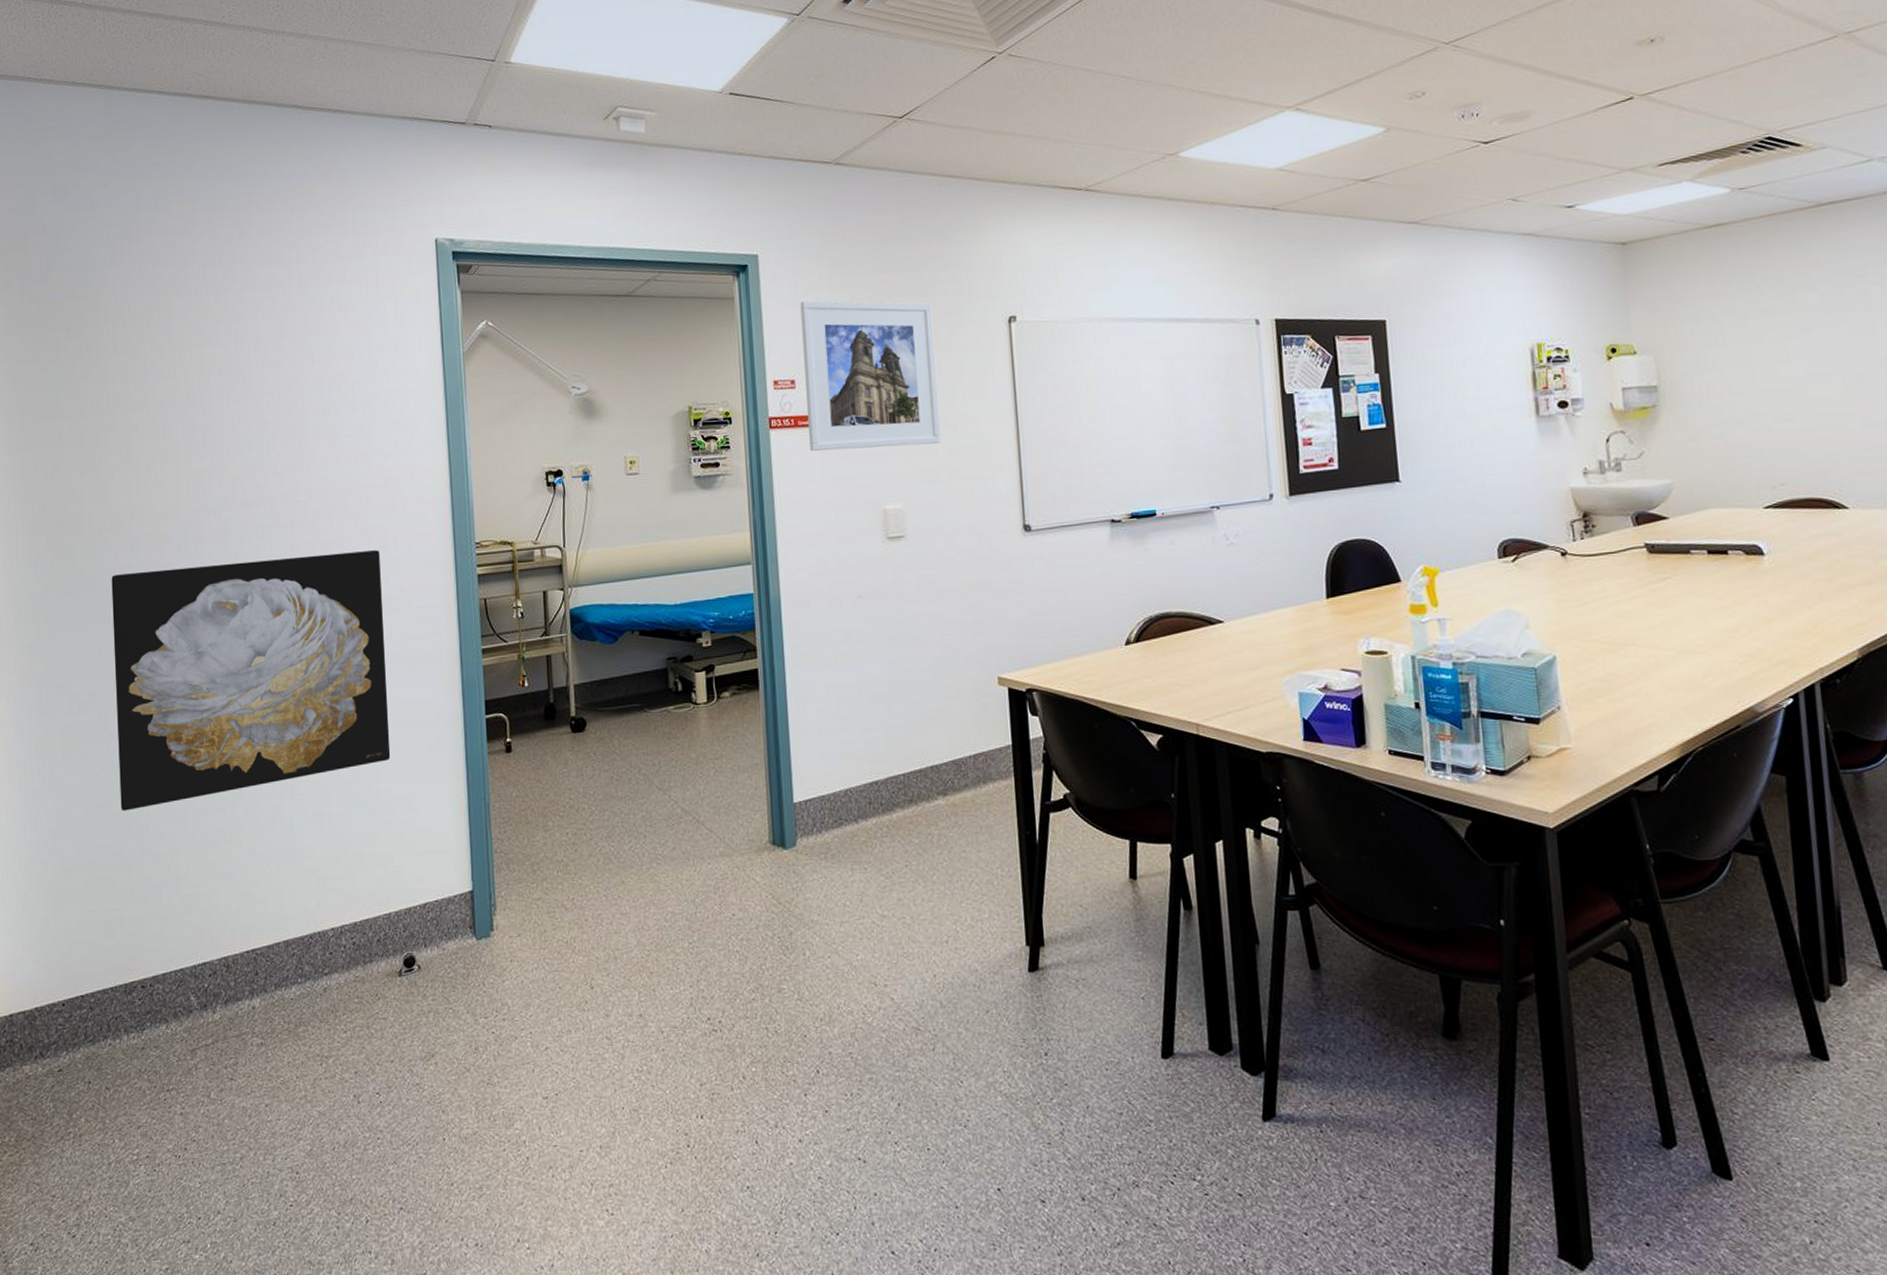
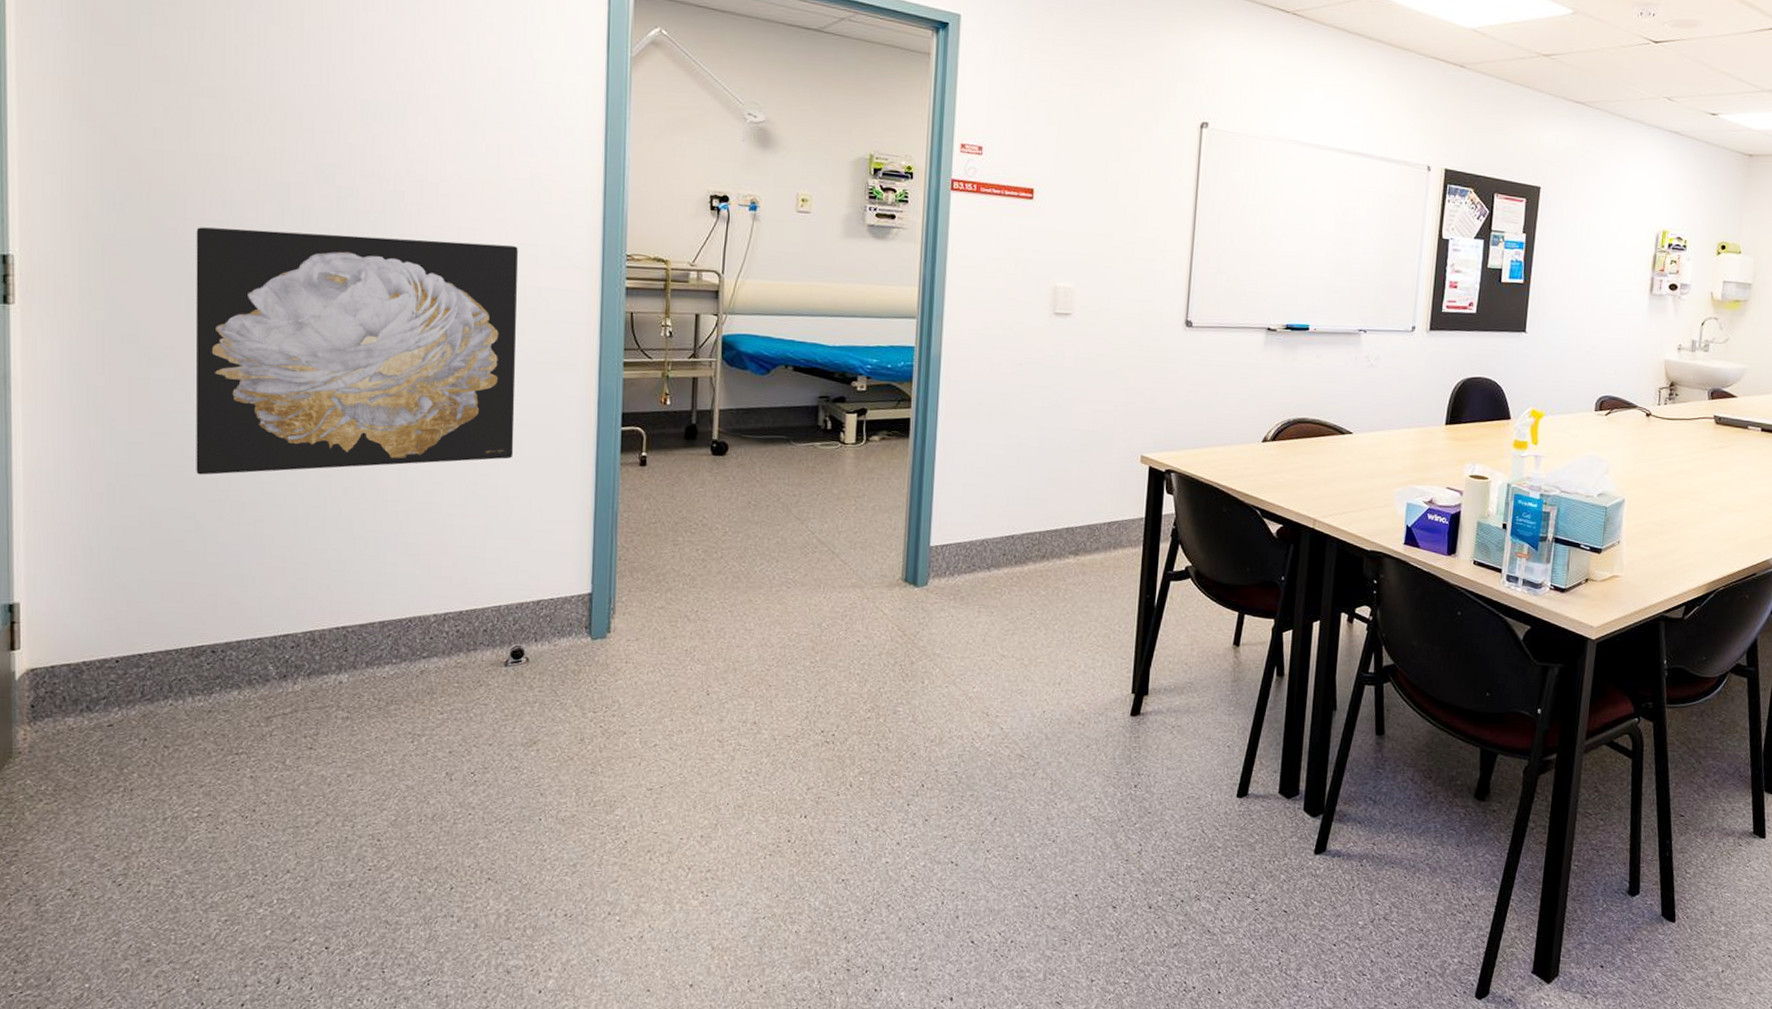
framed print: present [800,301,941,451] -> none [988,70,1129,231]

